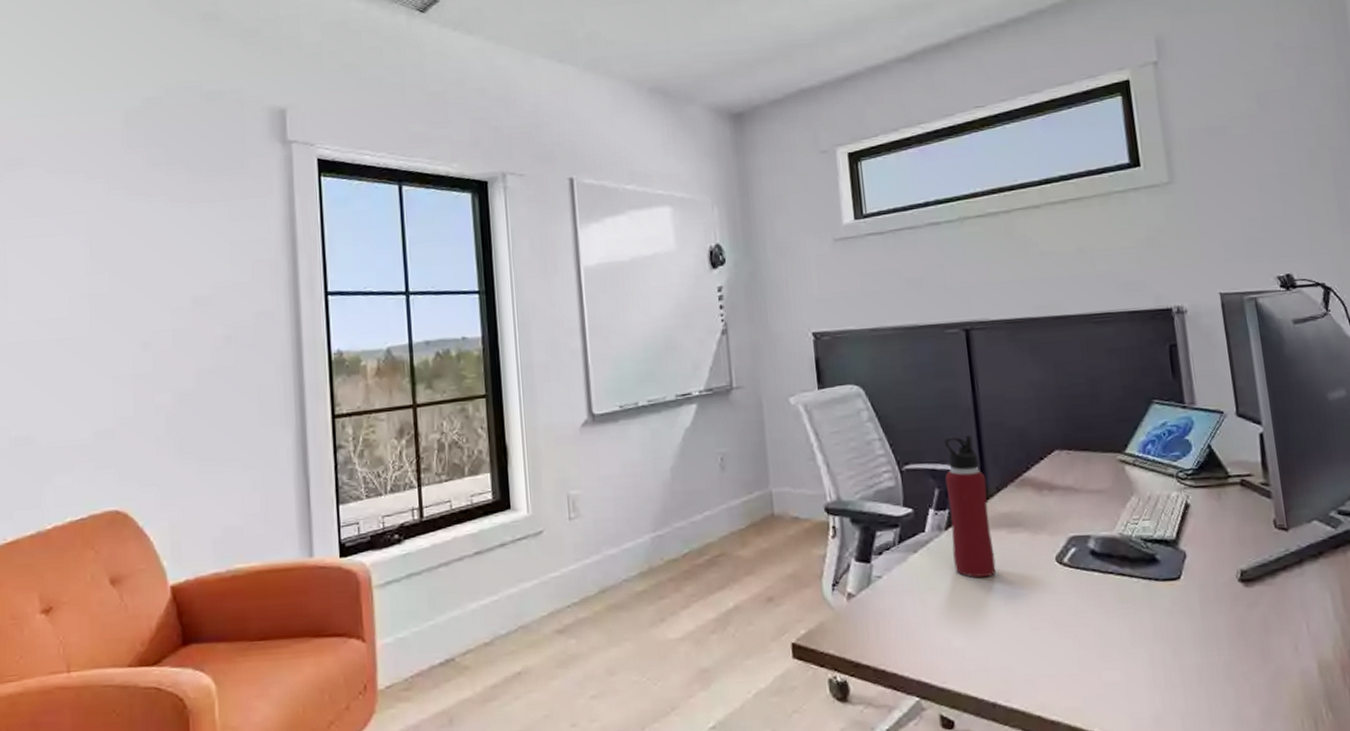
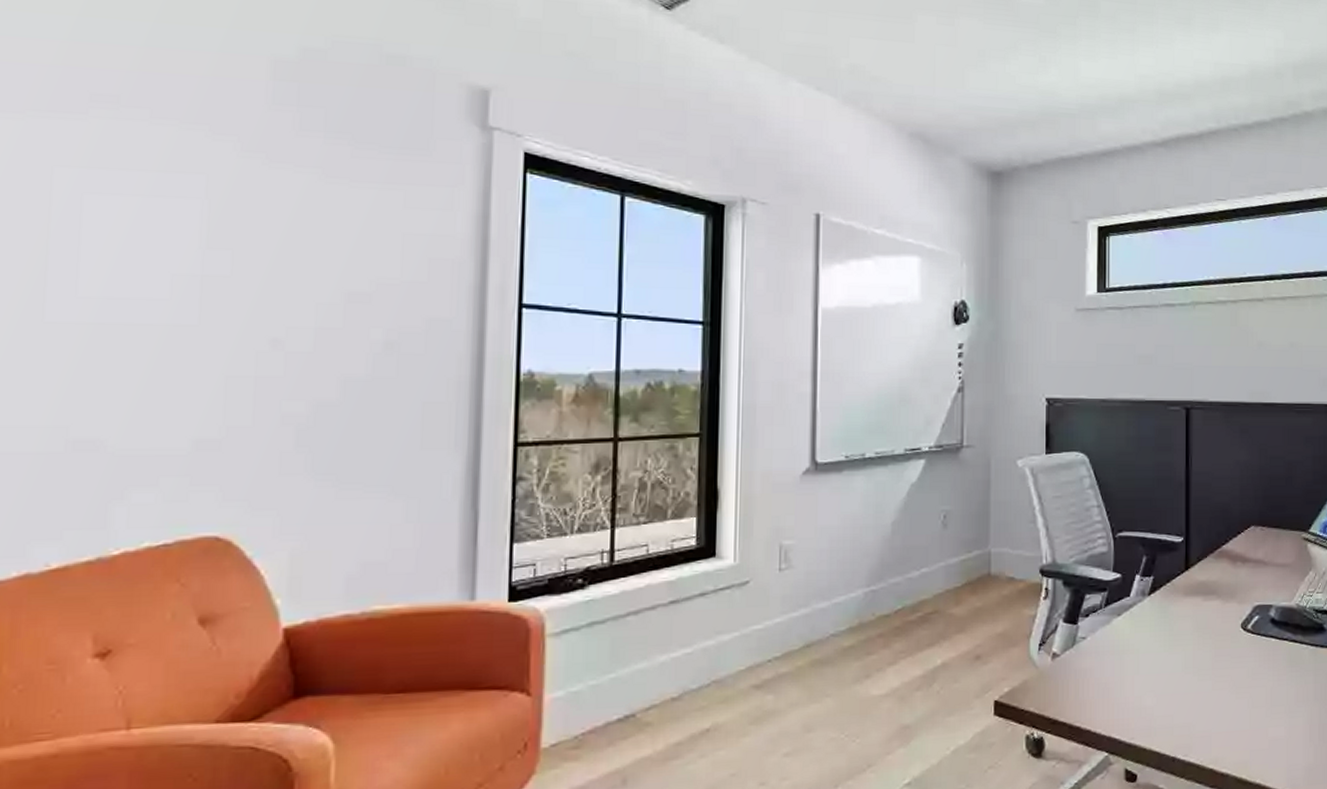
water bottle: present [944,435,996,578] -> none [1153,507,1189,641]

